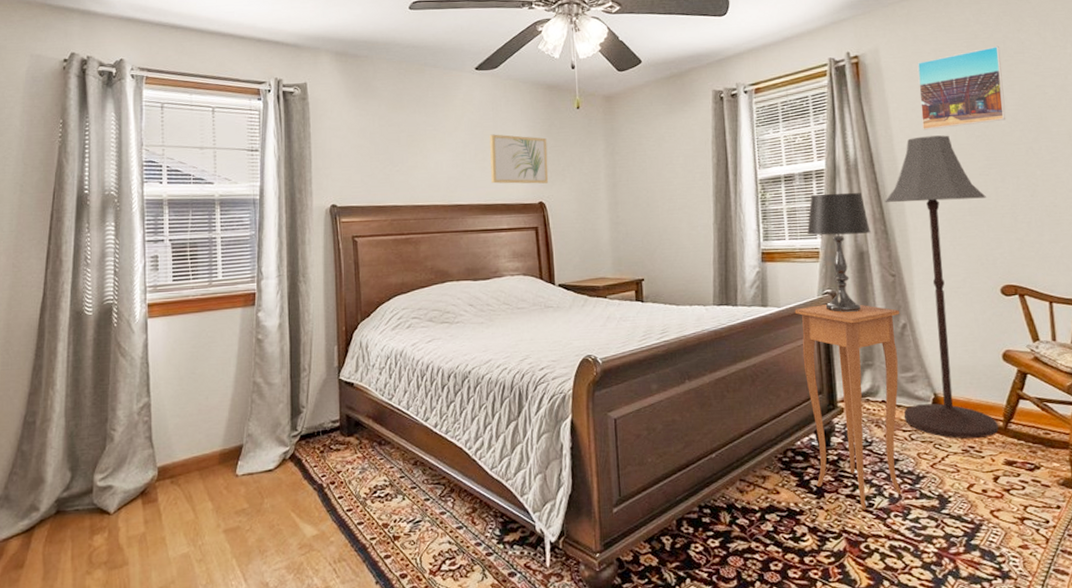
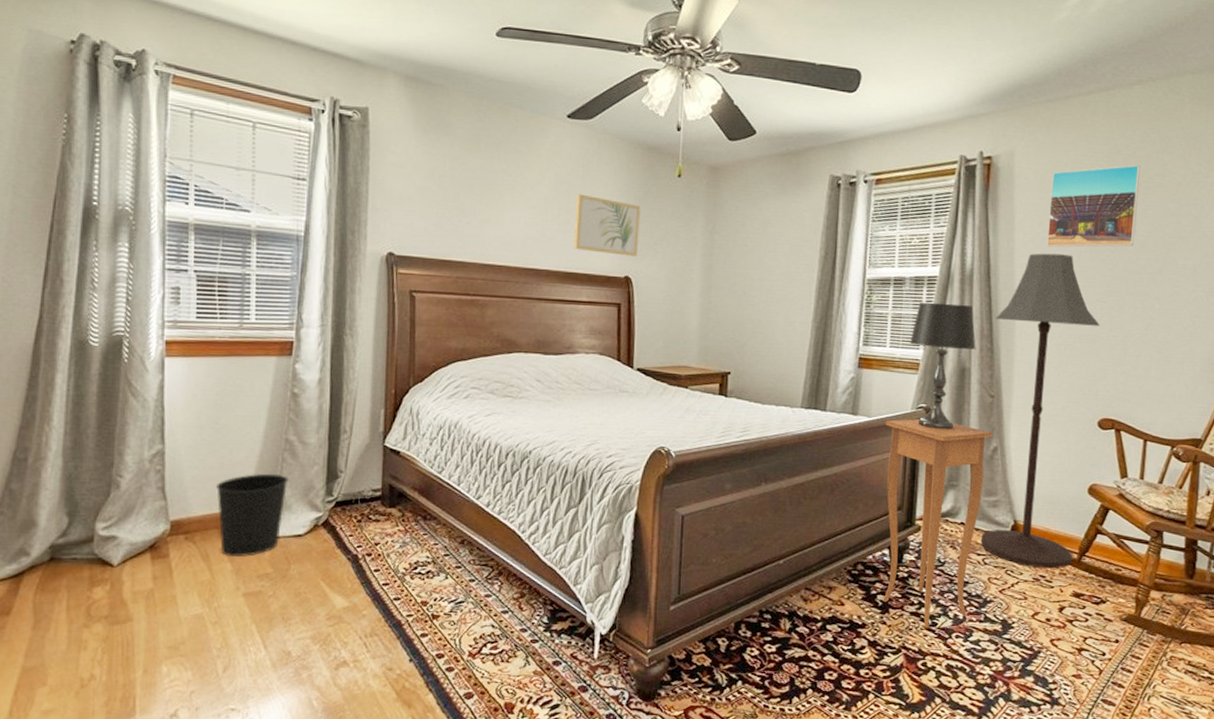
wastebasket: none [195,414,258,496] -> present [215,473,289,557]

